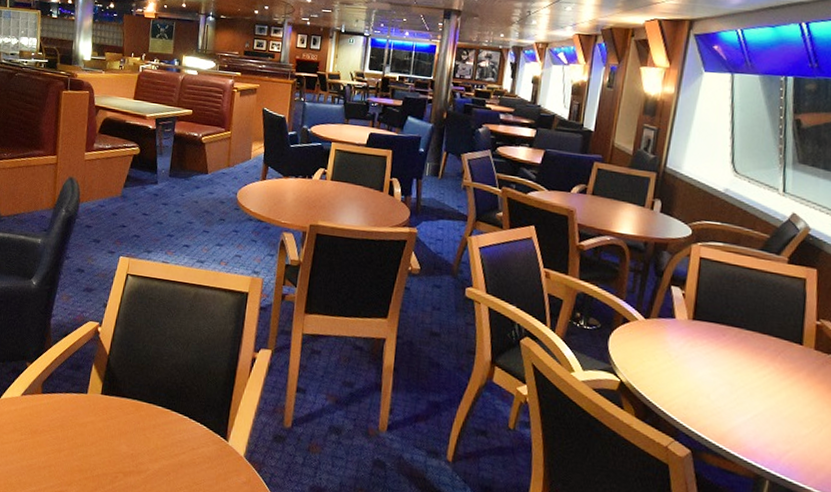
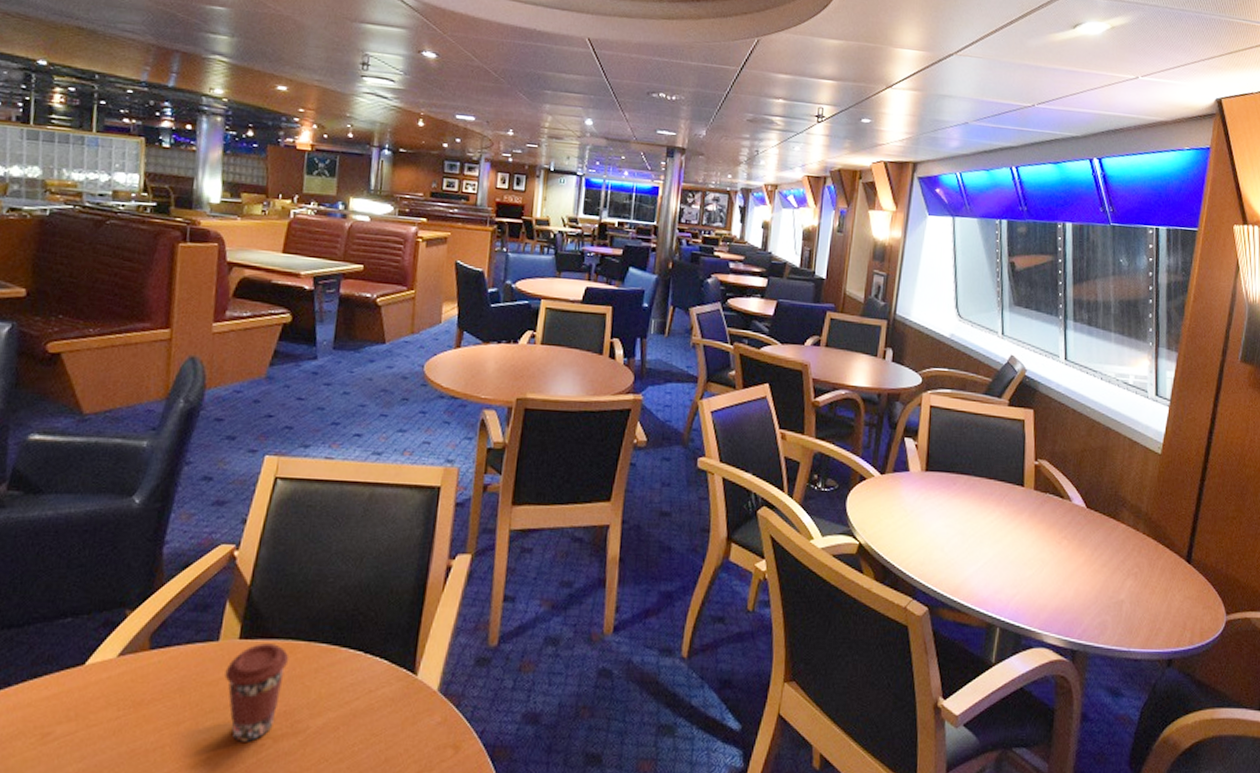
coffee cup: none [91,400,136,473] -> present [225,643,290,742]

